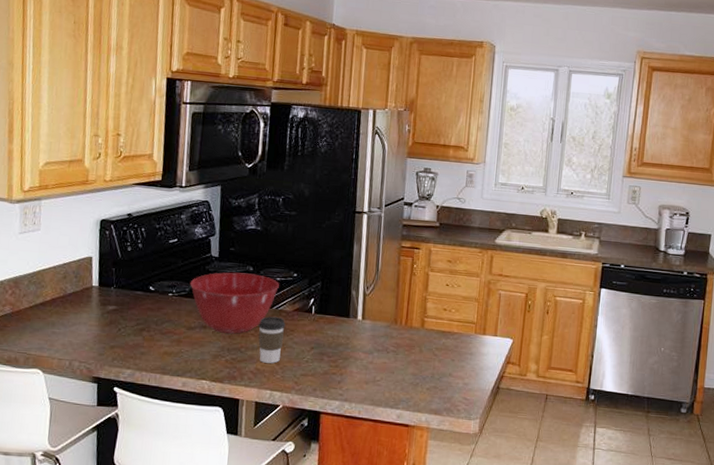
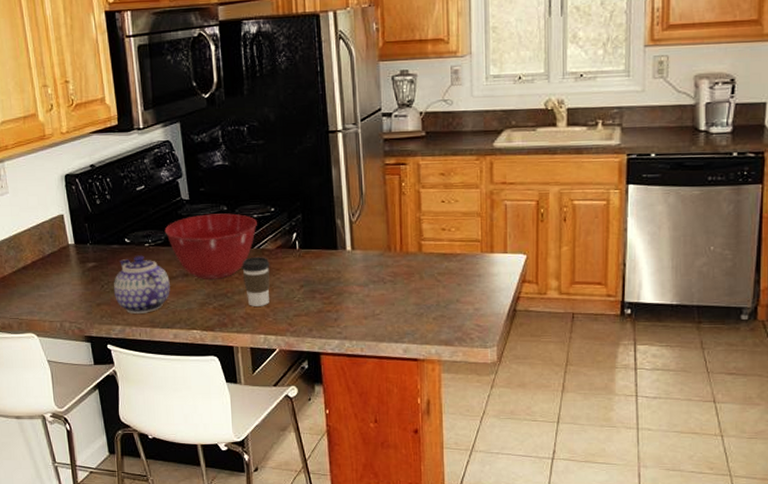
teapot: none [130,303,187,360] -> present [113,255,170,314]

